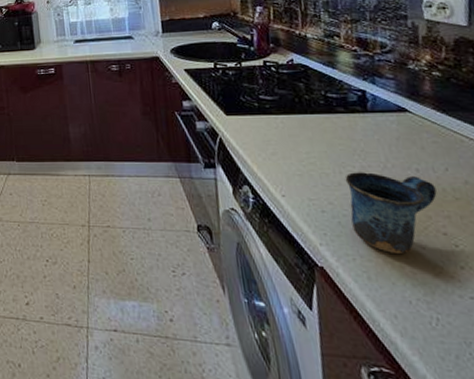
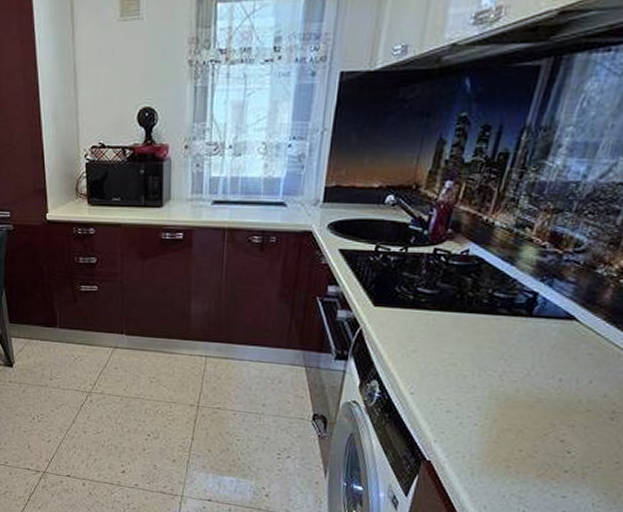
mug: present [344,172,437,253] -> none [472,376,572,455]

